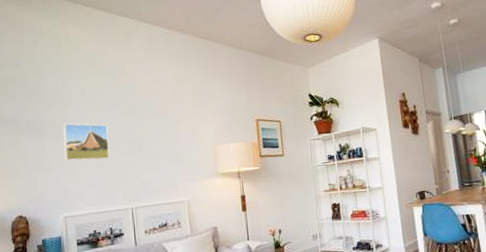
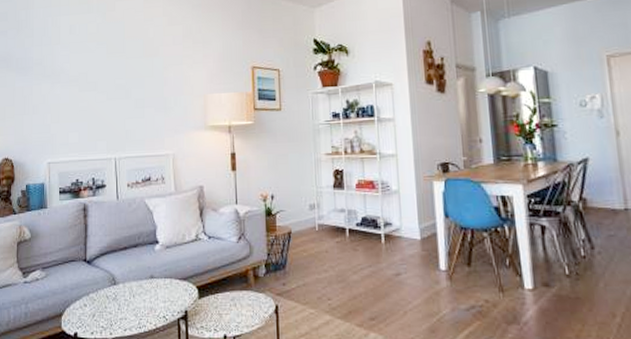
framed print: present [62,123,109,161] -> none [50,62,95,104]

